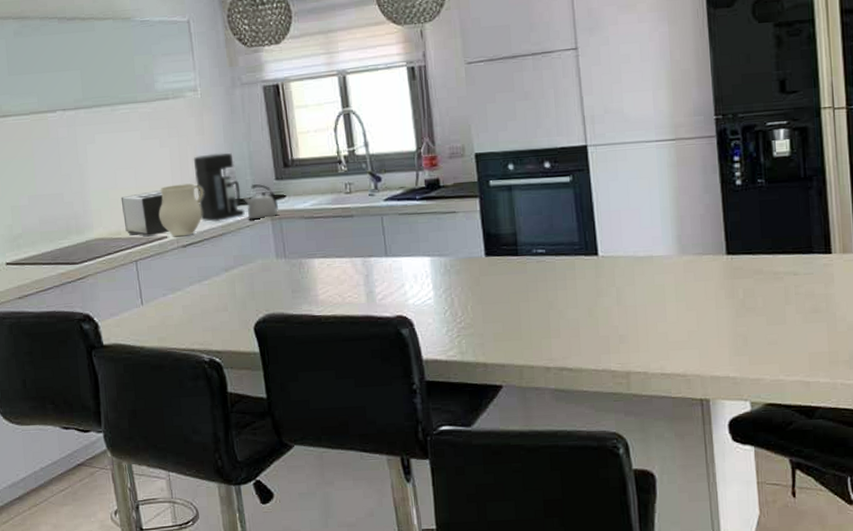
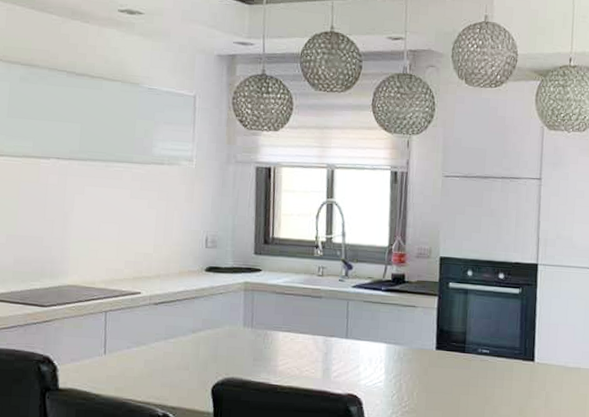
toaster: present [120,190,169,237] -> none [100,247,143,290]
ceramic jug: present [158,183,204,237] -> none [135,245,184,295]
coffee maker: present [193,153,245,222] -> none [177,221,220,285]
kettle: present [242,184,279,220] -> none [220,254,254,289]

